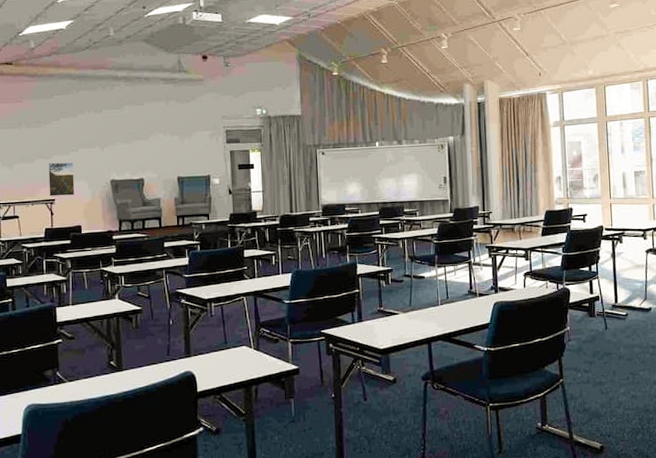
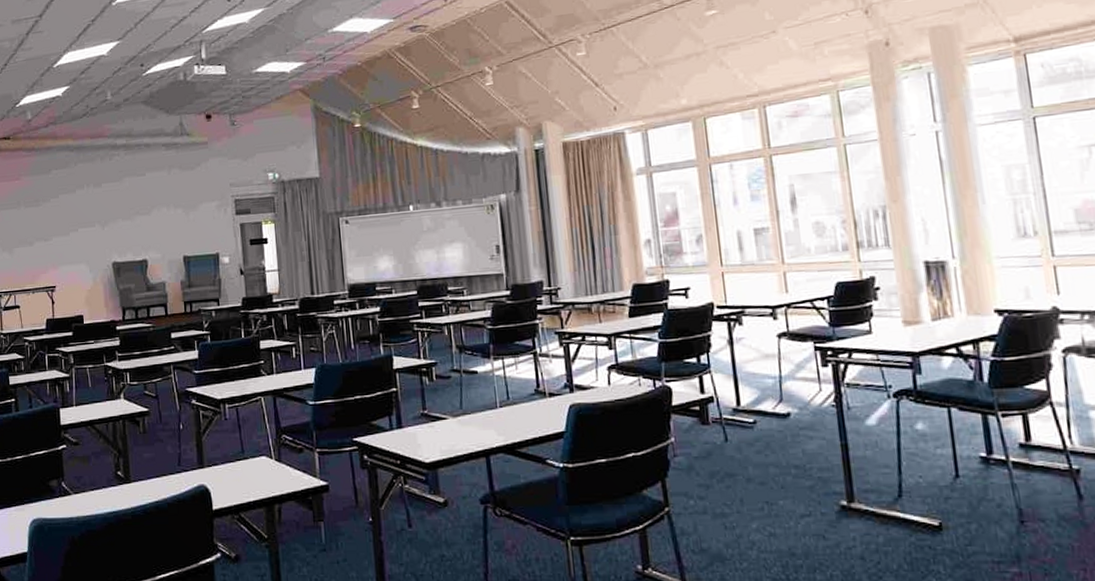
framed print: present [48,162,75,196] -> none [48,244,76,283]

